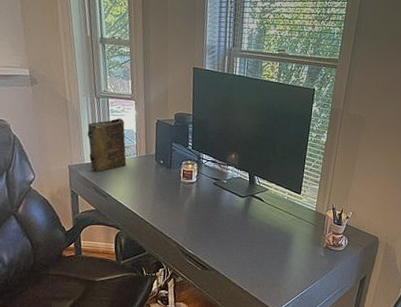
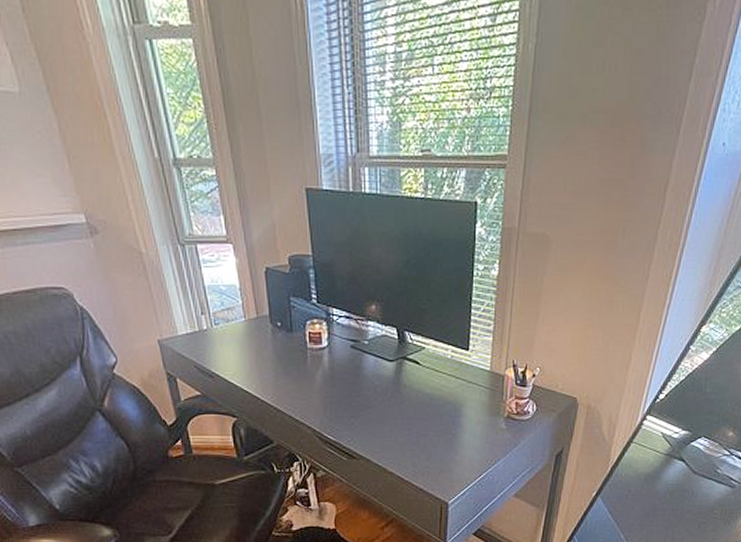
book: present [87,117,127,172] -> none [174,269,233,346]

